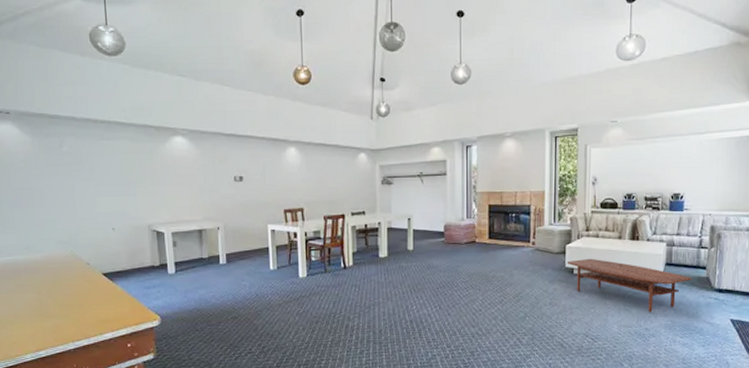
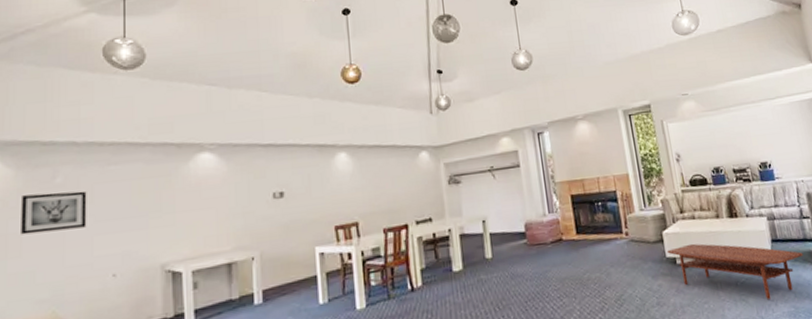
wall art: none [39,158,90,190] -> present [21,191,87,235]

